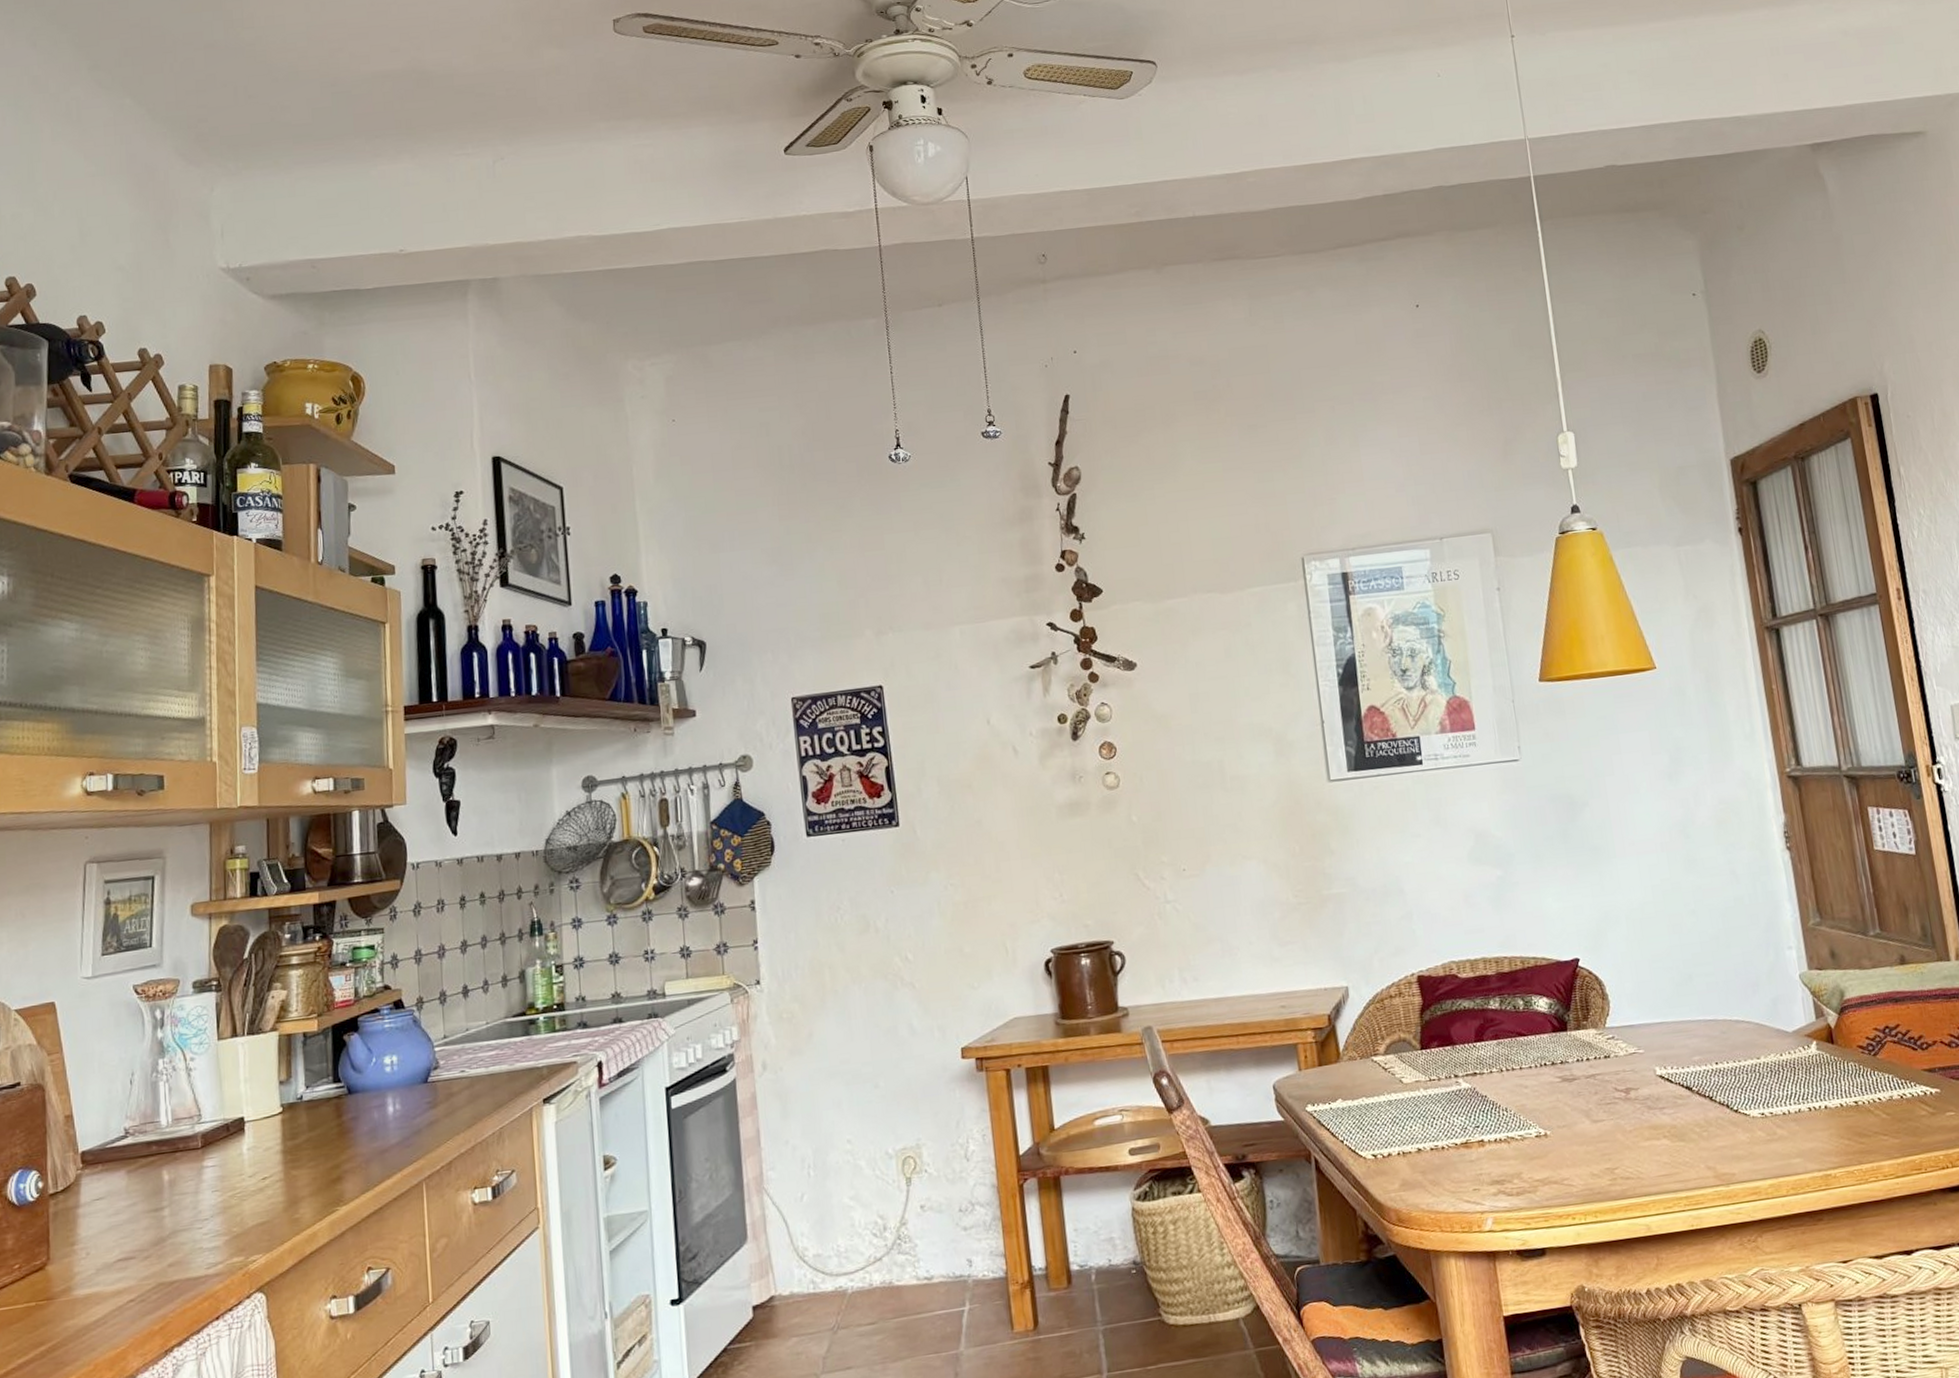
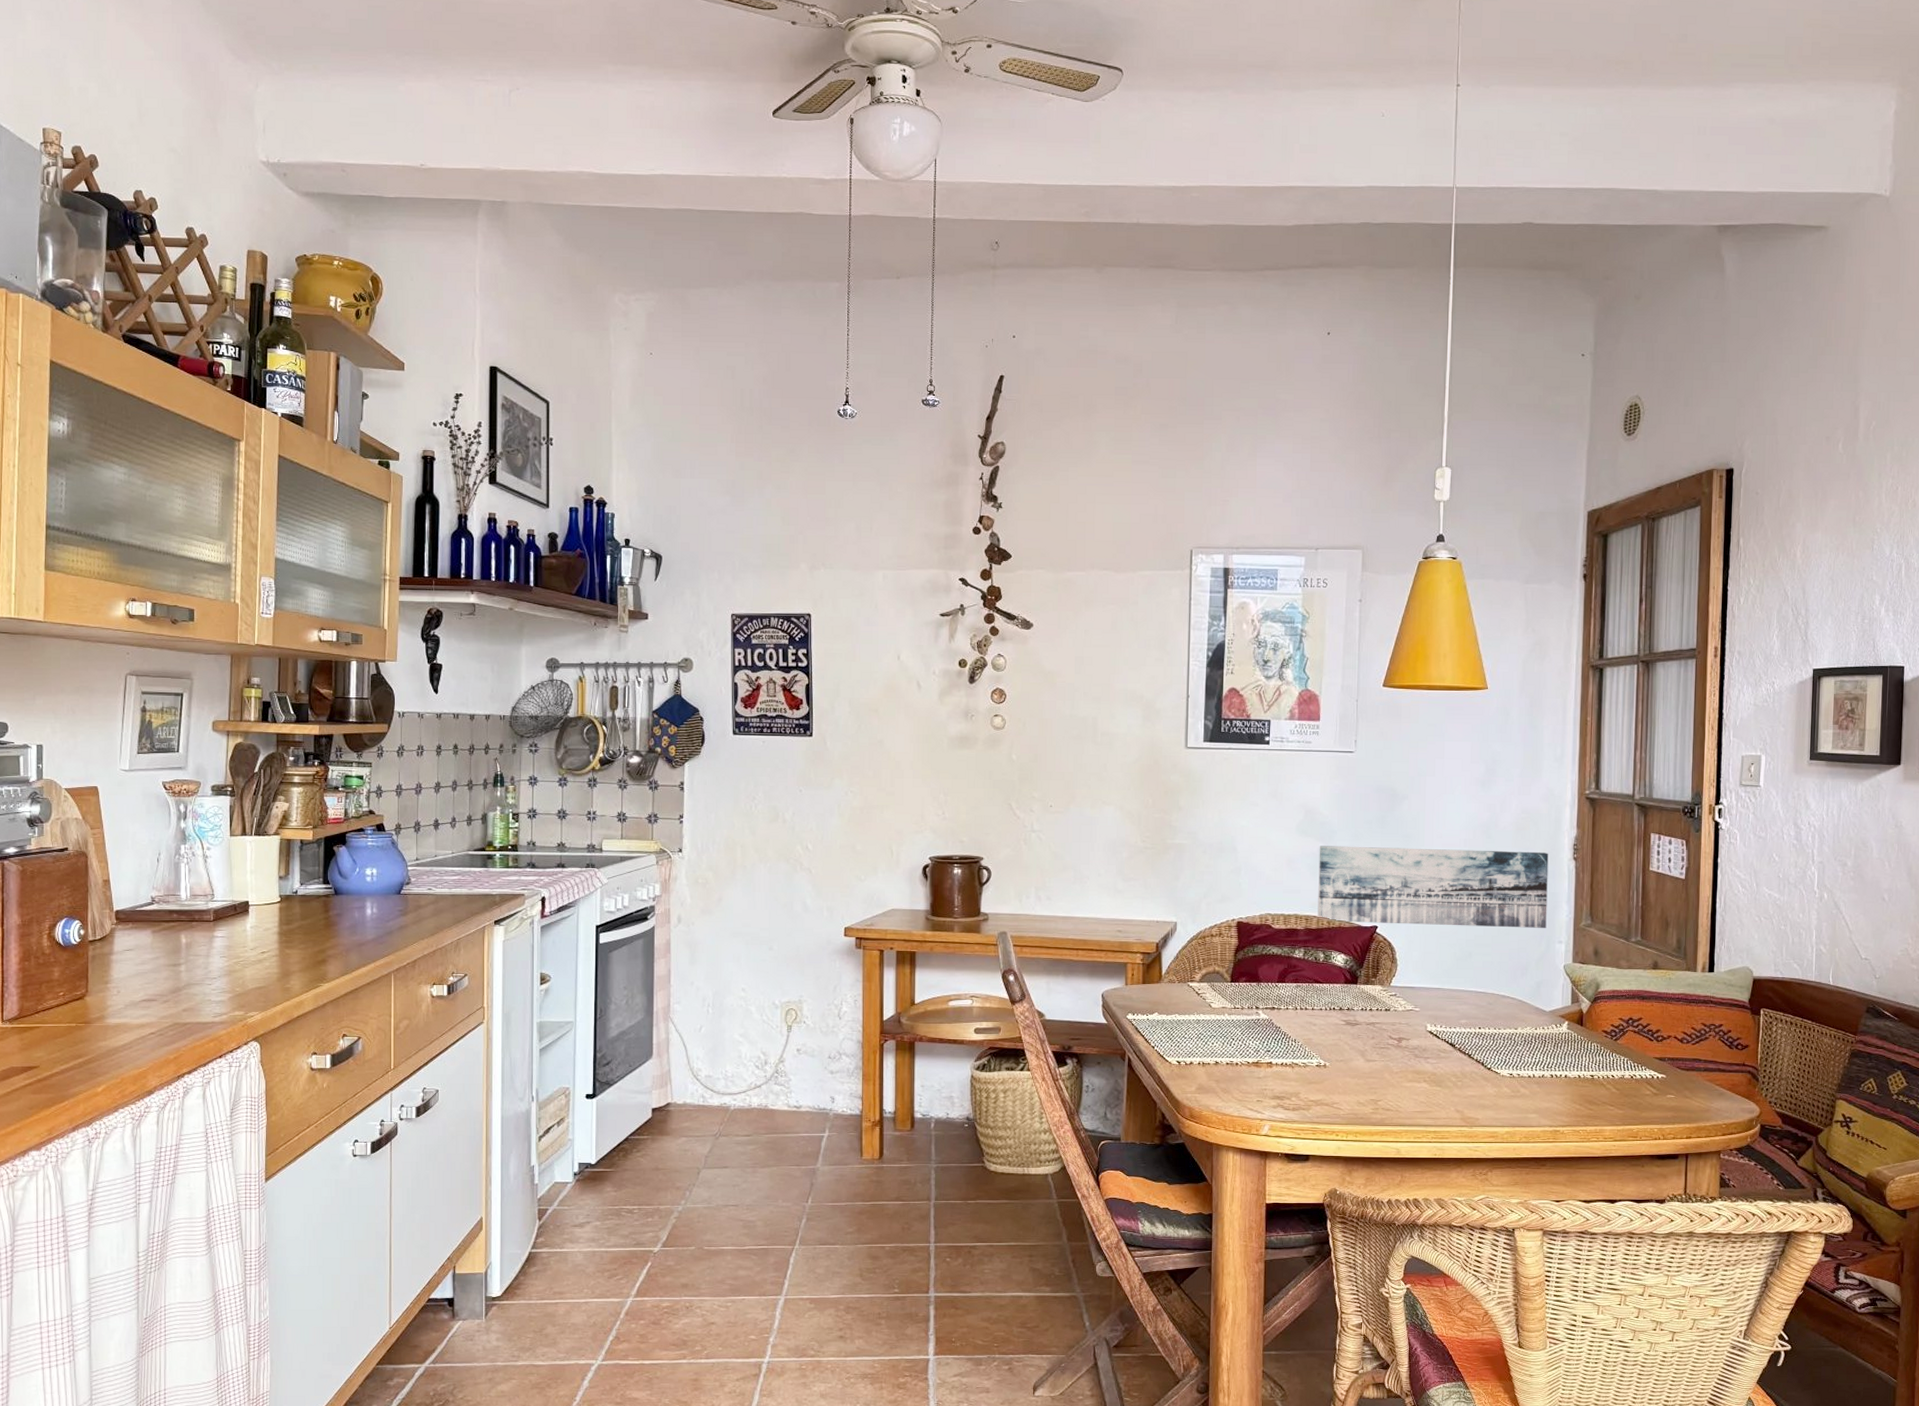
wall art: none [1497,845,1771,959] -> present [1317,846,1549,928]

